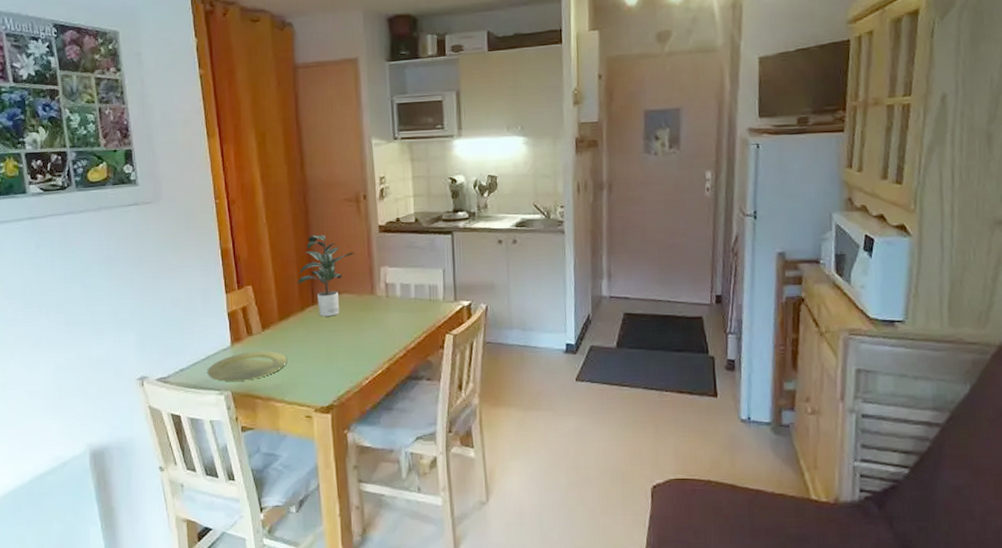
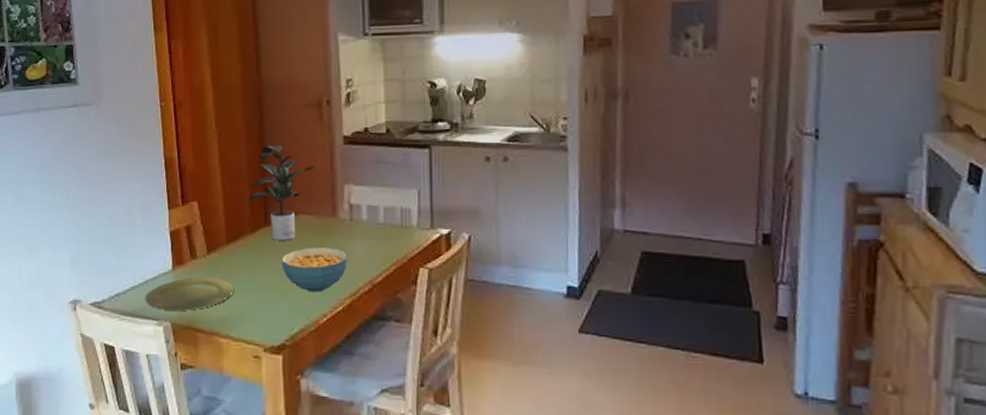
cereal bowl: none [328,321,385,359] -> present [282,248,348,293]

